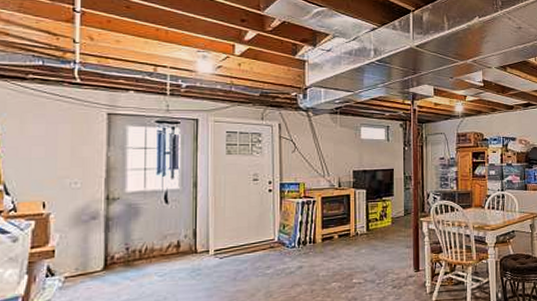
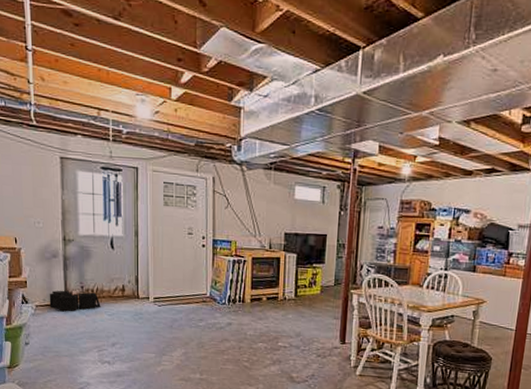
storage bin: none [83,253,150,280] -> present [49,290,101,312]

